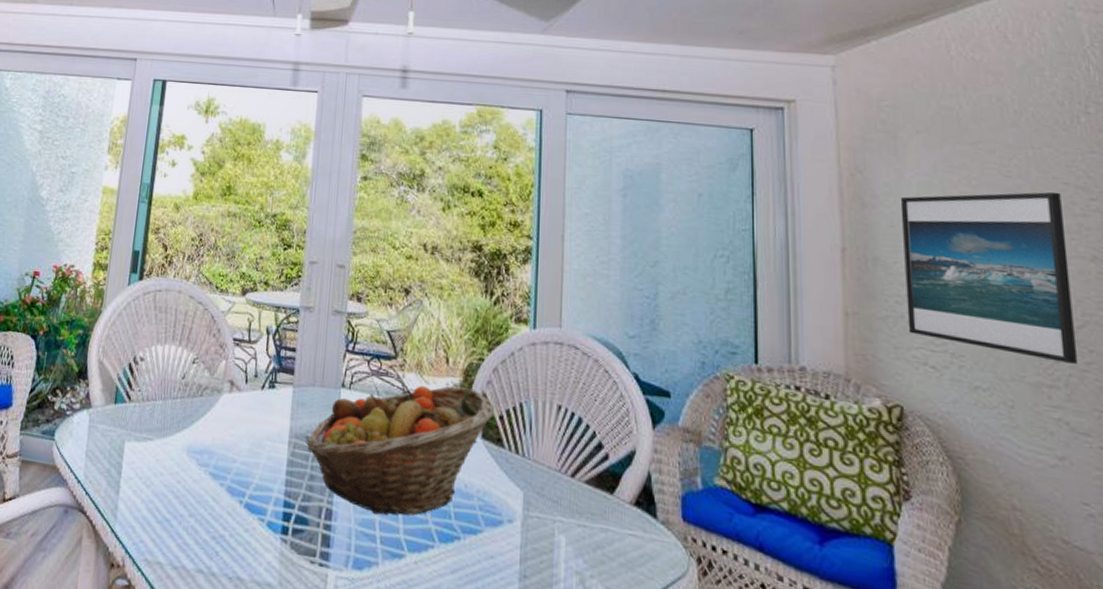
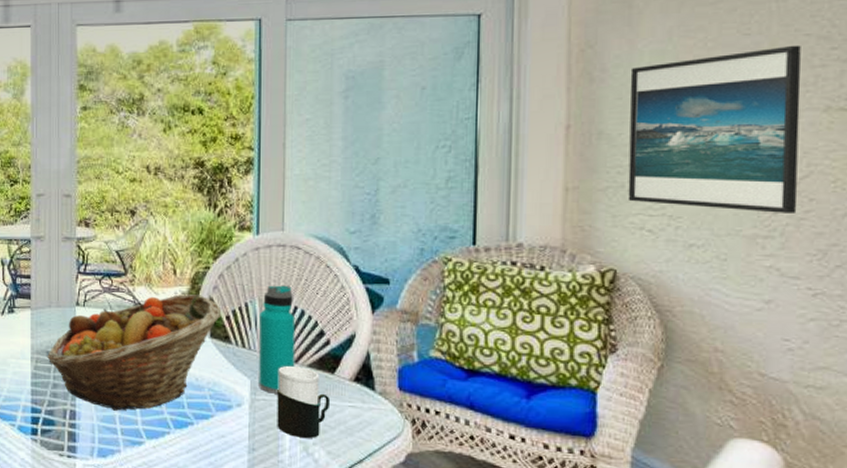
water bottle: none [532,385,573,512] -> present [259,285,296,394]
cup: none [551,480,610,569] -> present [276,365,331,439]

